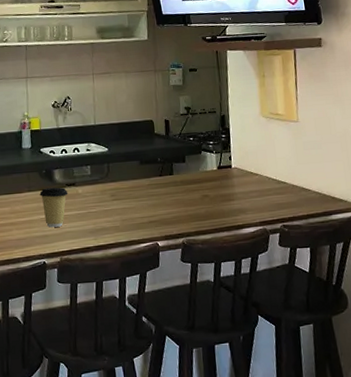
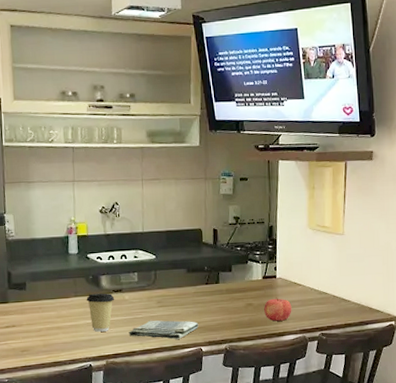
dish towel: none [82,214,154,234] -> present [128,320,199,340]
fruit: none [221,187,250,213] -> present [264,297,292,321]

